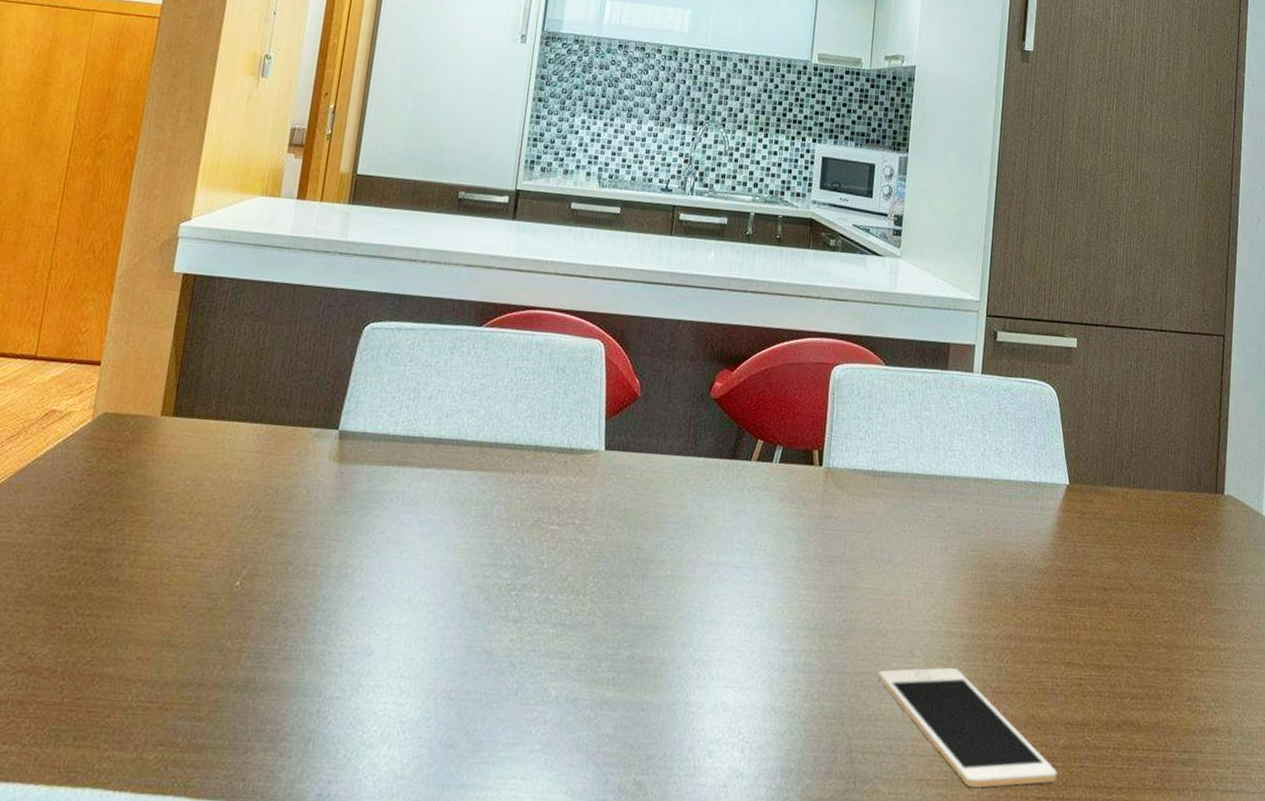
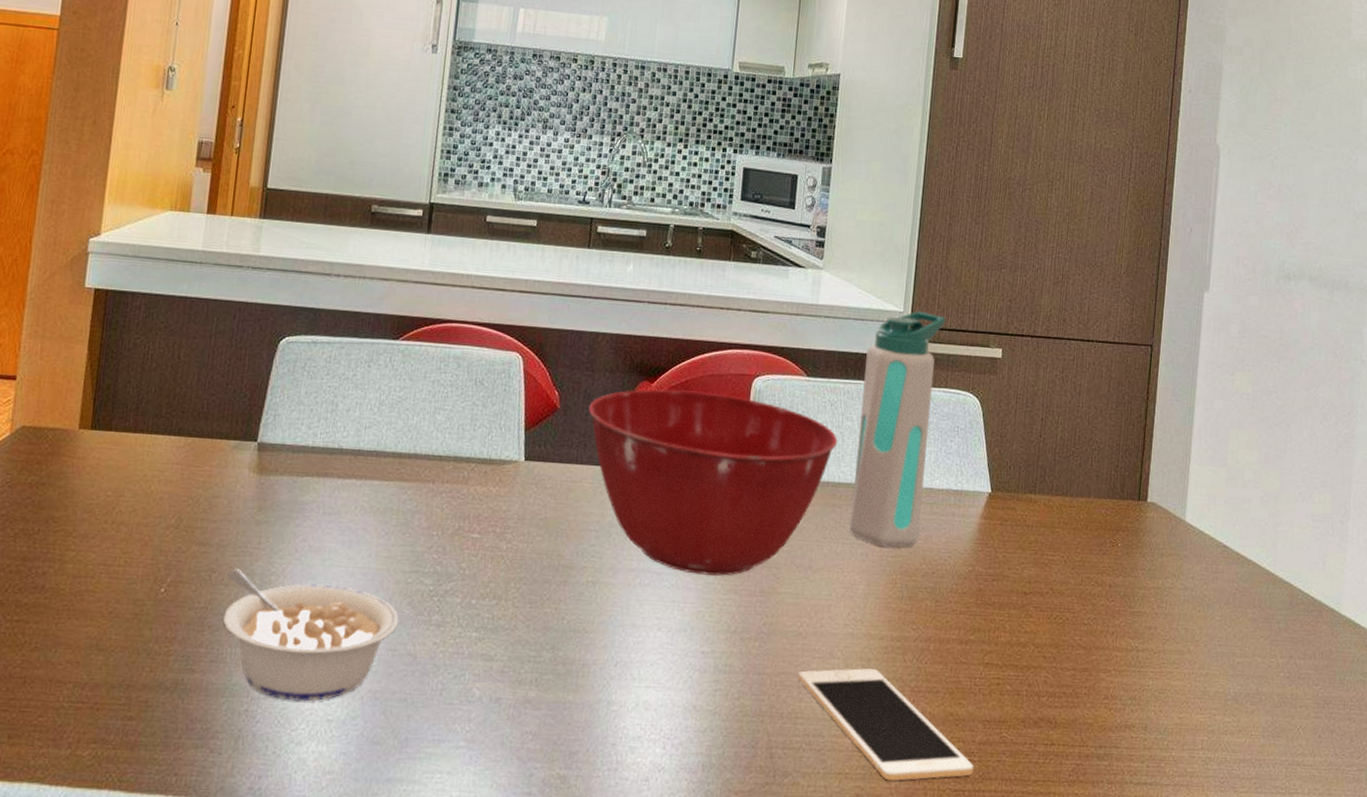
legume: none [298,561,476,702] -> present [223,569,399,702]
mixing bowl: none [669,377,916,570] -> present [588,388,838,576]
water bottle: none [928,300,1022,541] -> present [849,311,946,548]

